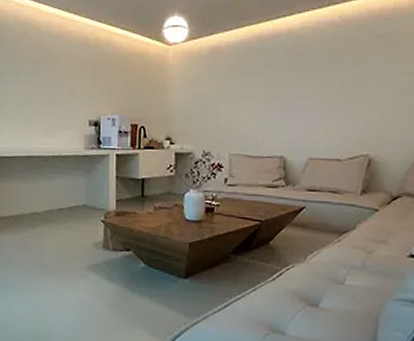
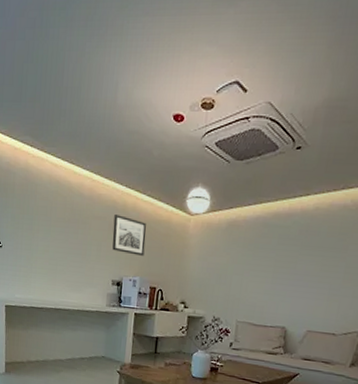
wall art: none [86,50,123,92] -> present [112,213,146,256]

